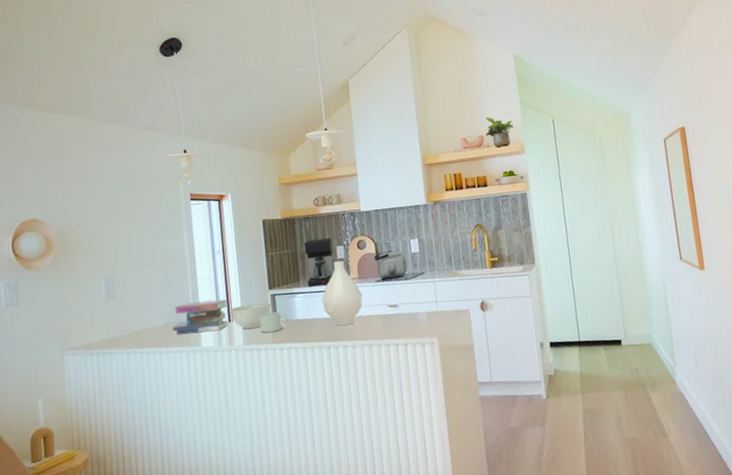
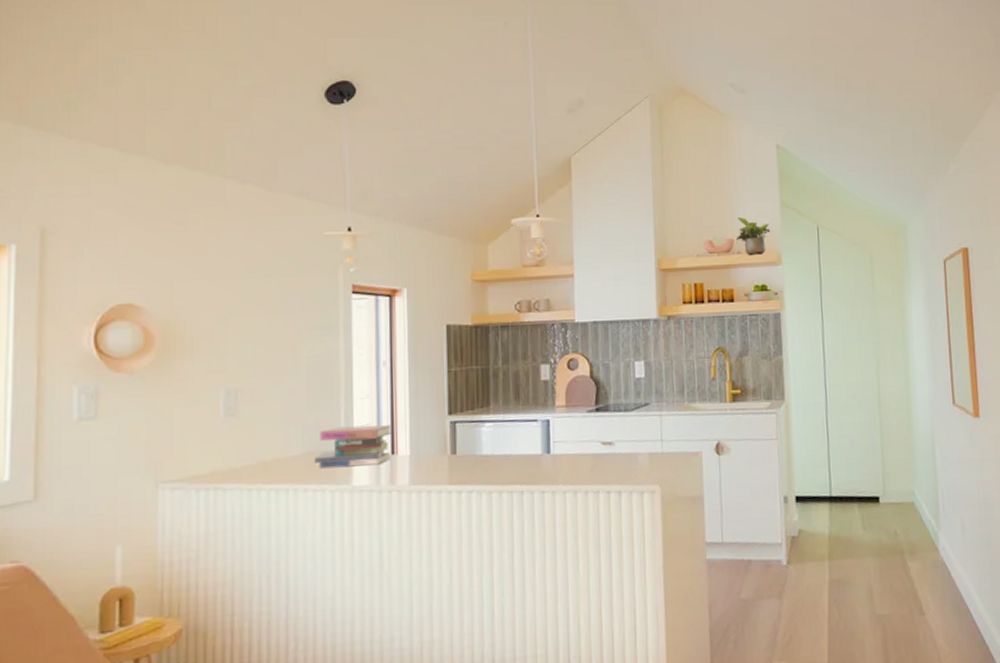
bowl: present [231,303,271,330] -> none [396,432,450,465]
mug: present [259,311,288,334] -> none [433,443,471,471]
coffee maker: present [304,237,335,287] -> none [498,352,536,415]
vase: present [321,260,363,326] -> none [516,383,570,466]
kettle: present [374,249,407,280] -> none [587,372,628,410]

